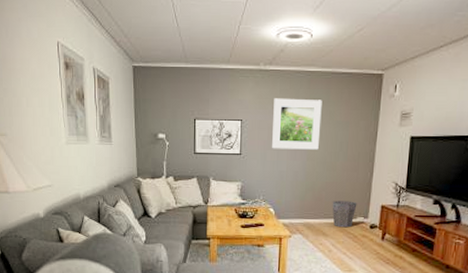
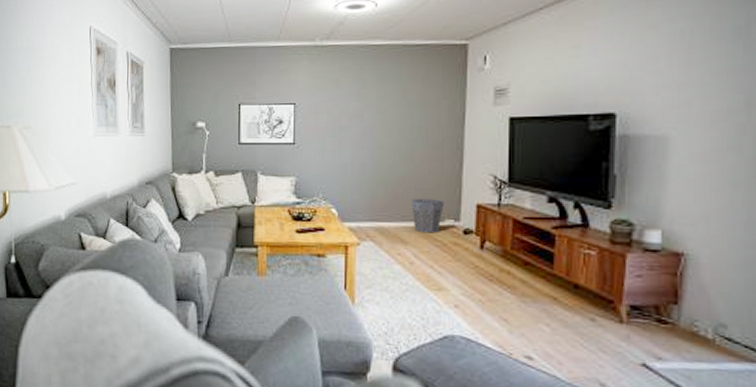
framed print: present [272,98,322,150] -> none [332,76,393,137]

